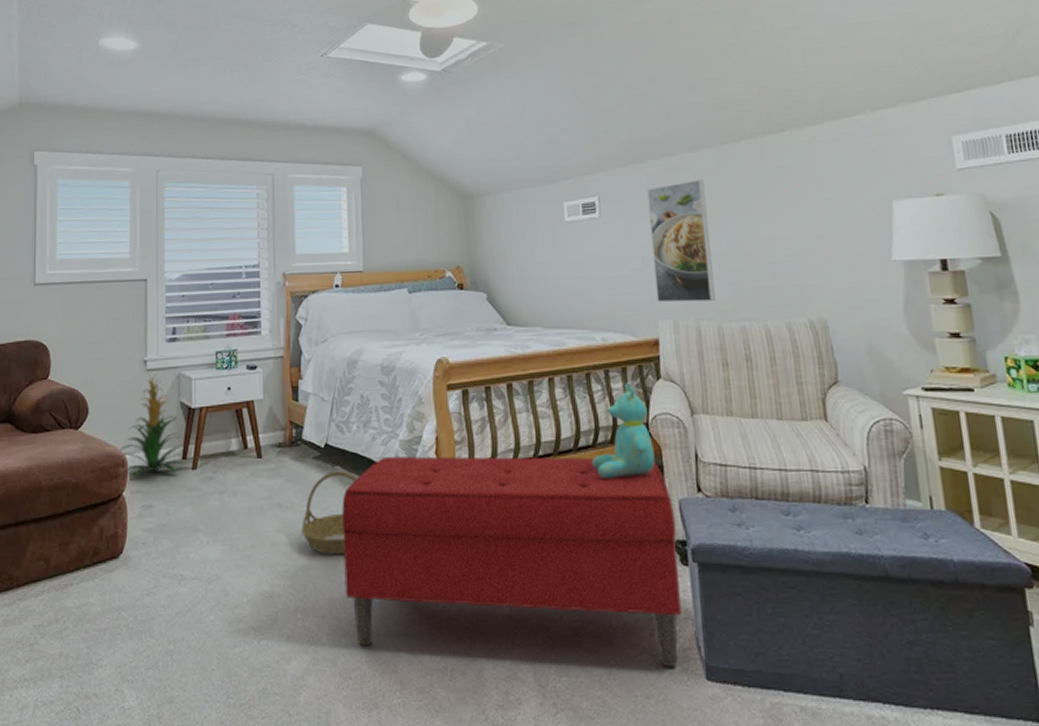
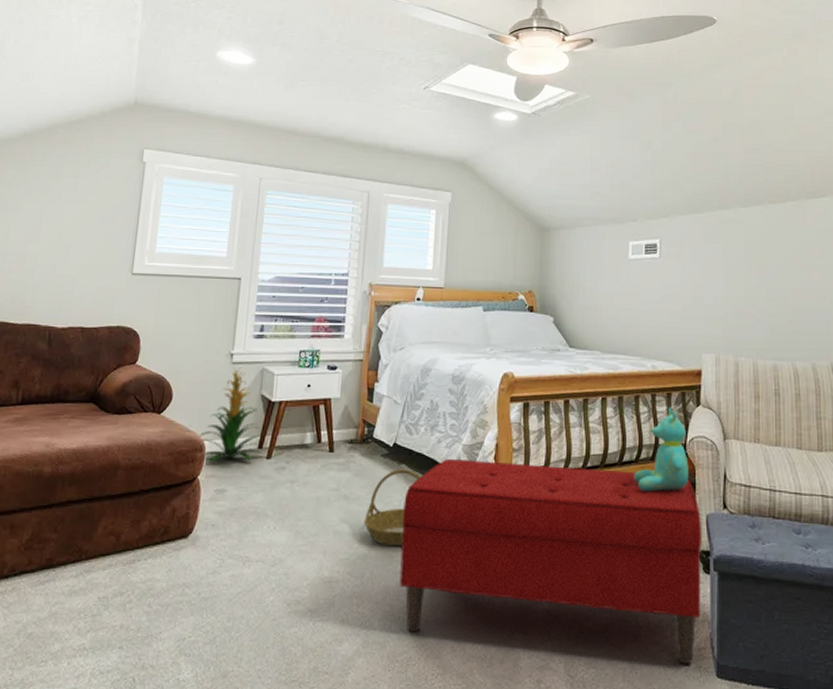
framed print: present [647,179,716,303] -> none [703,232,754,341]

